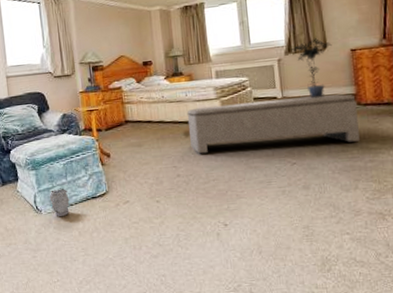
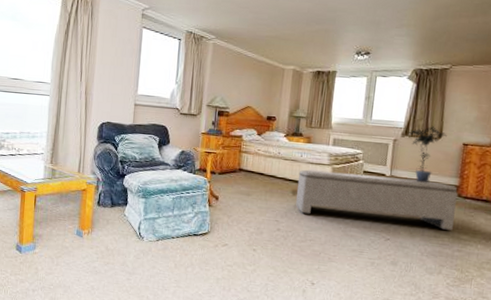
bust sculpture: present [49,188,70,217] -> none [153,220,173,247]

